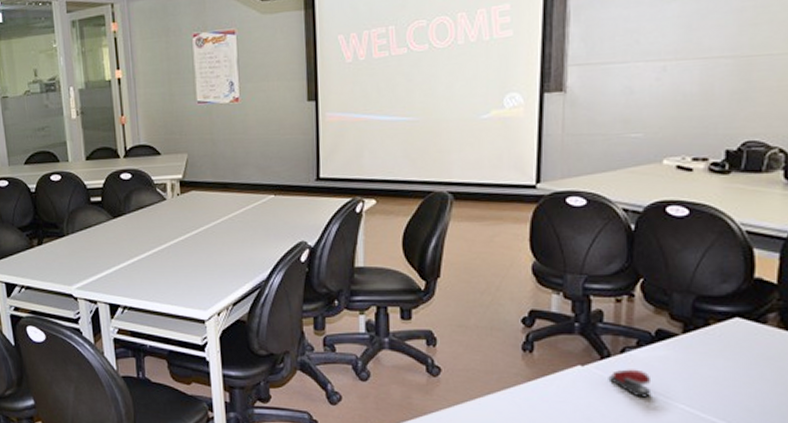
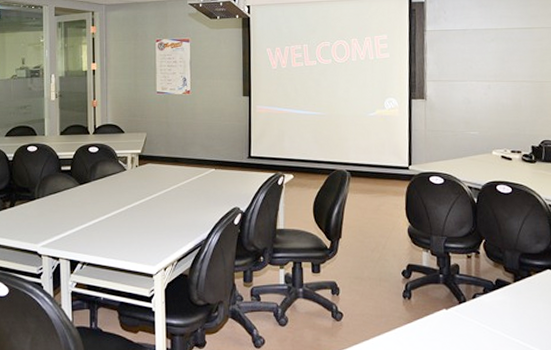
stapler: present [608,369,652,398] -> none [465,311,495,335]

